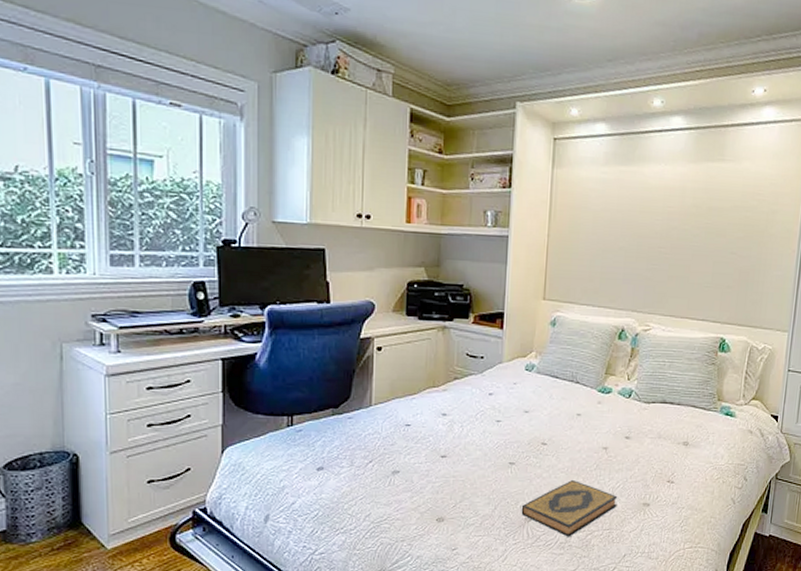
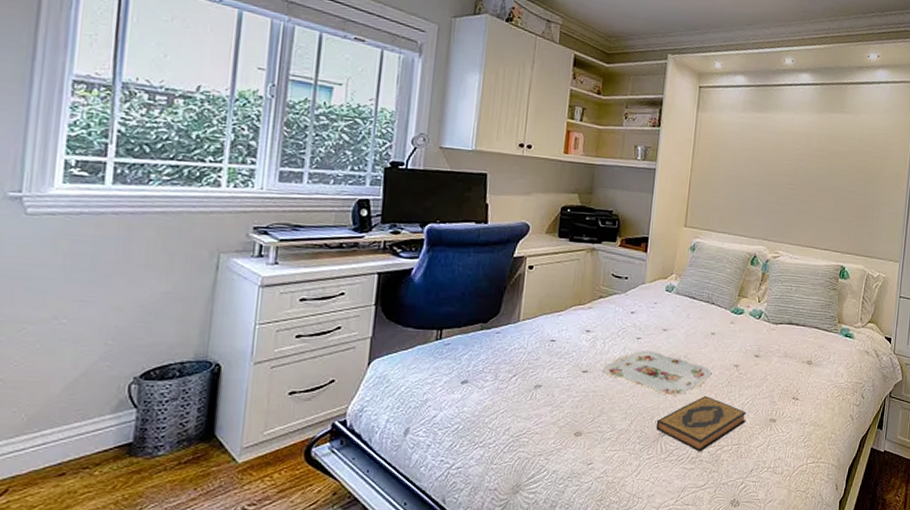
serving tray: none [462,433,579,480] -> present [603,350,712,396]

